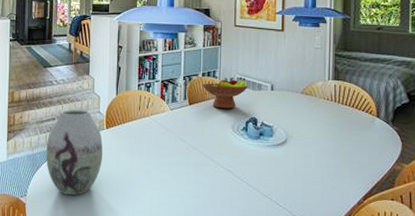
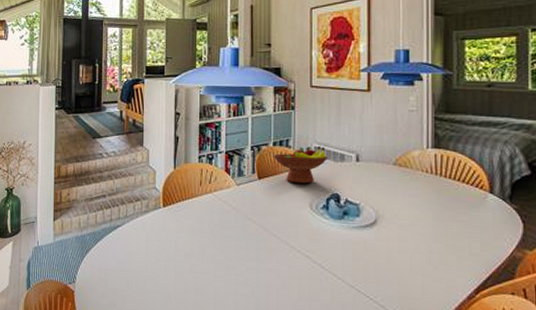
vase: present [46,110,103,196] -> none [96,185,160,283]

